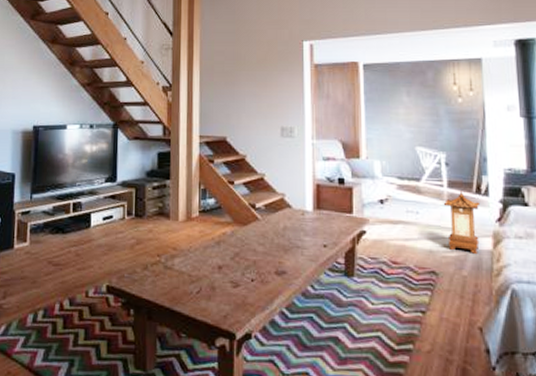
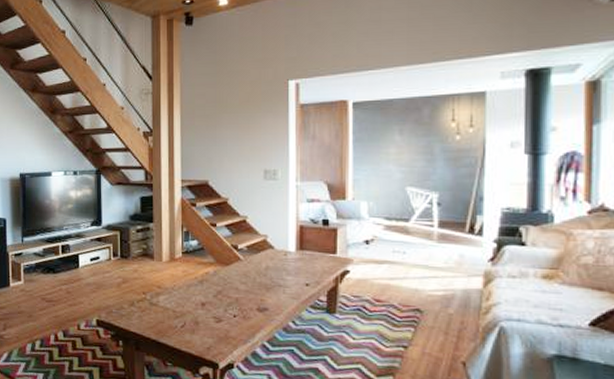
lantern: present [443,191,481,254] -> none [432,231,473,292]

